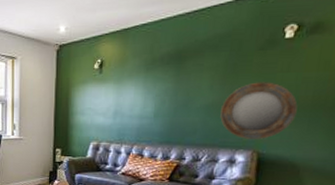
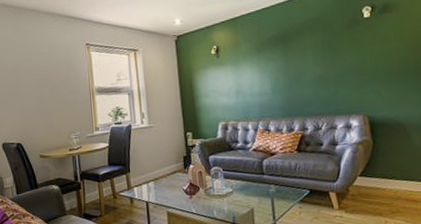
home mirror: present [220,82,298,140] -> none [328,54,390,105]

